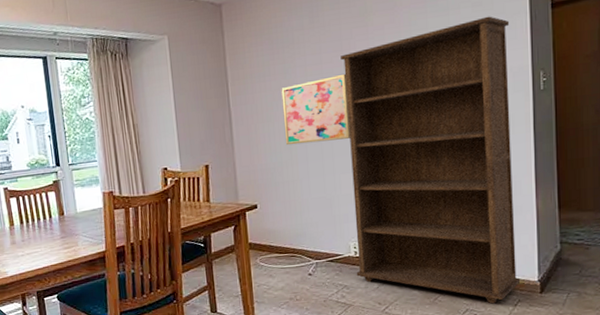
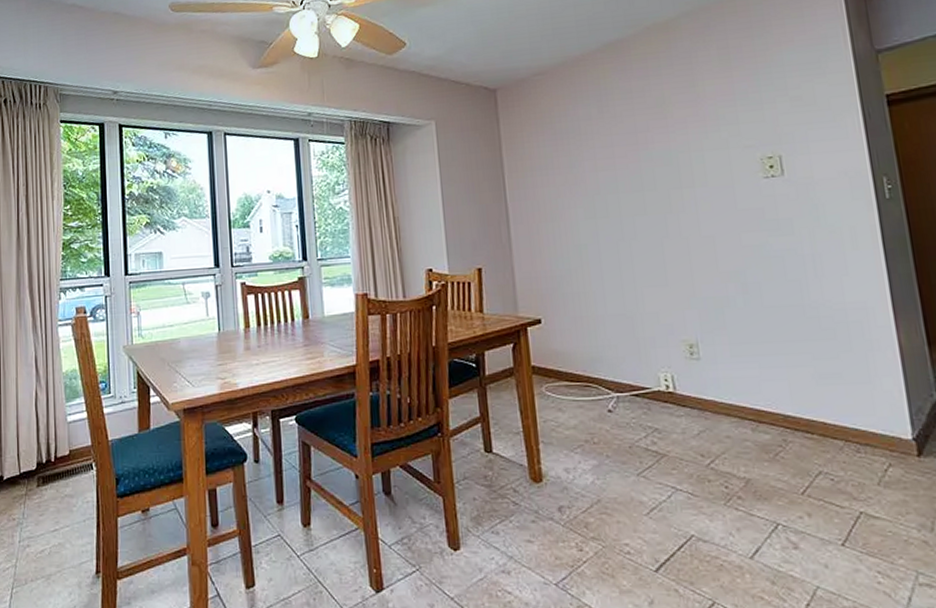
wall art: present [281,73,351,146] -> none [567,170,654,250]
bookcase: present [340,16,521,304] -> none [636,112,889,467]

